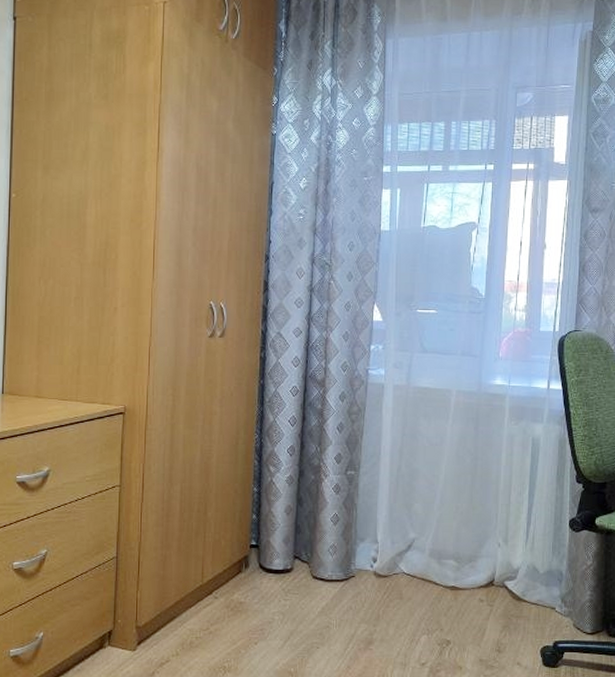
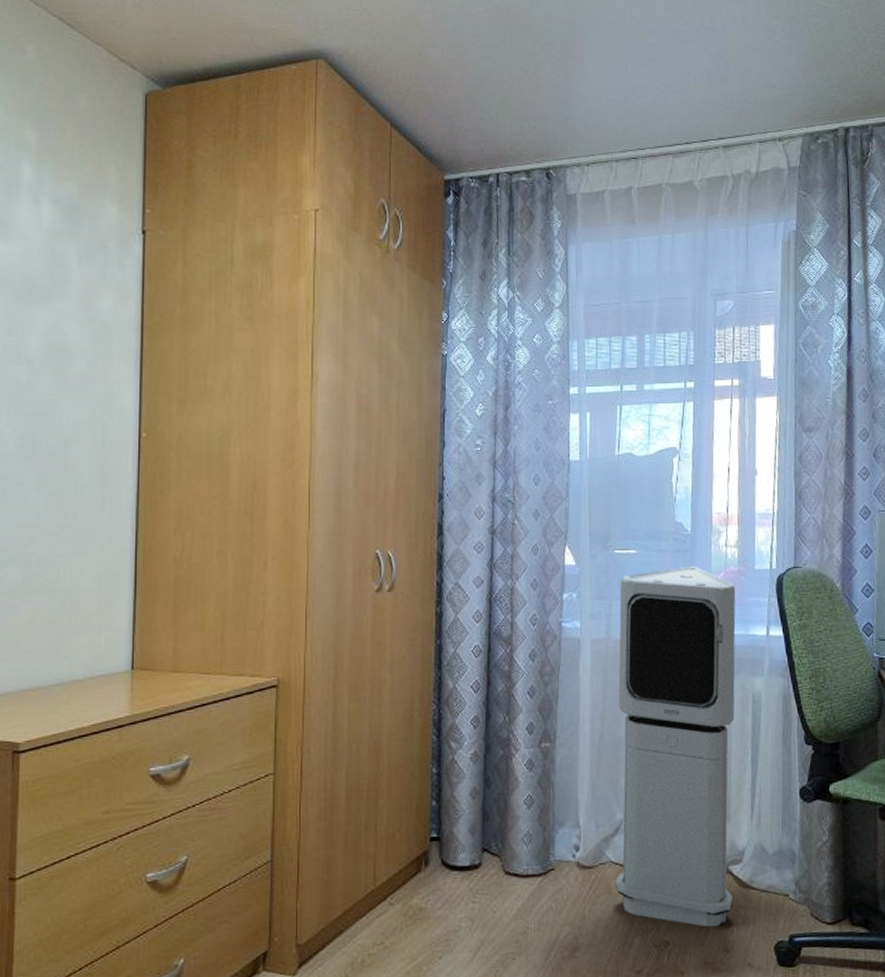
air purifier: none [407,326,522,631] -> present [616,567,736,927]

